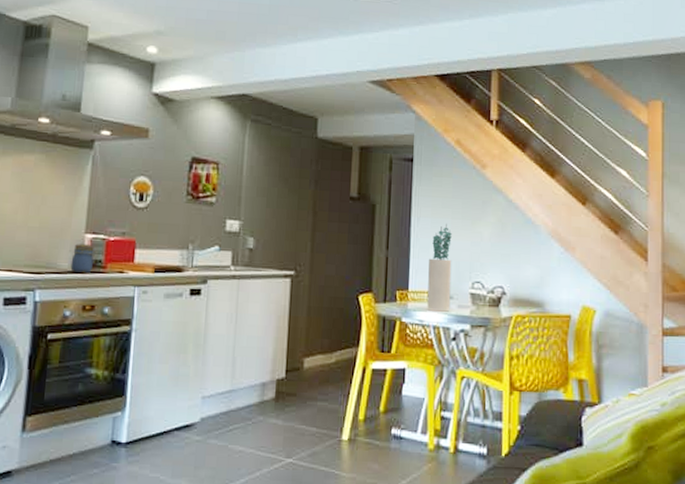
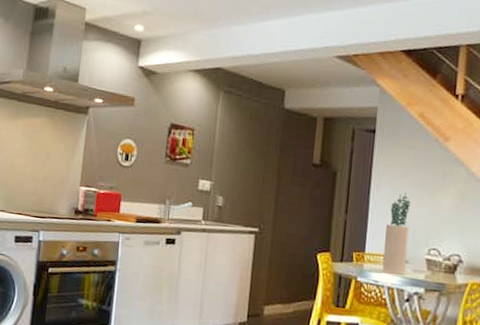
jar: present [70,244,97,274] -> none [68,194,89,220]

